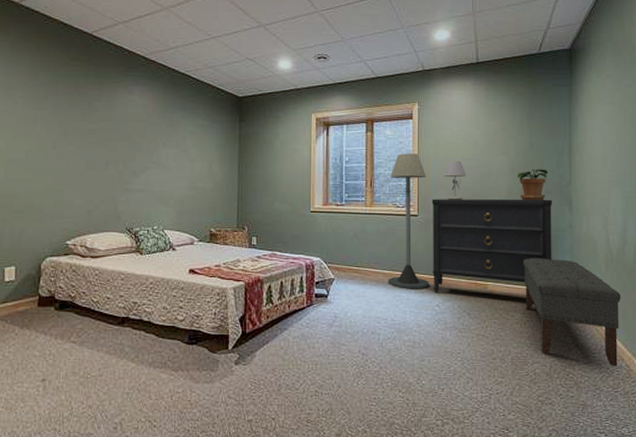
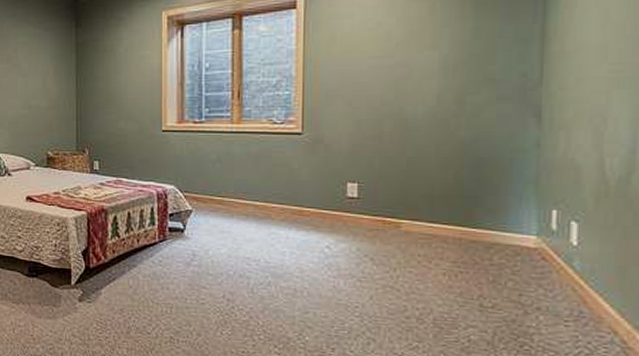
floor lamp: present [388,153,429,290] -> none [260,53,317,226]
dresser: present [432,199,553,293] -> none [322,108,509,232]
table lamp: present [443,161,466,200] -> none [339,61,374,113]
potted plant: present [517,169,548,200] -> none [452,65,503,110]
bench: present [522,258,621,367] -> none [456,189,619,342]

